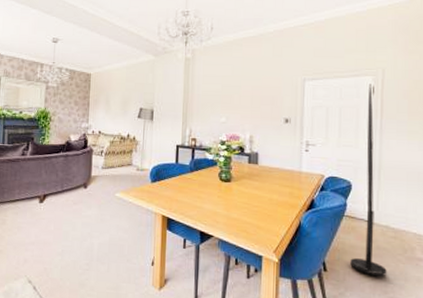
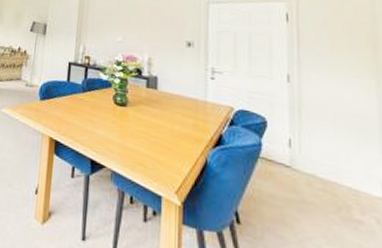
umbrella: present [350,84,387,276] -> none [269,10,317,239]

